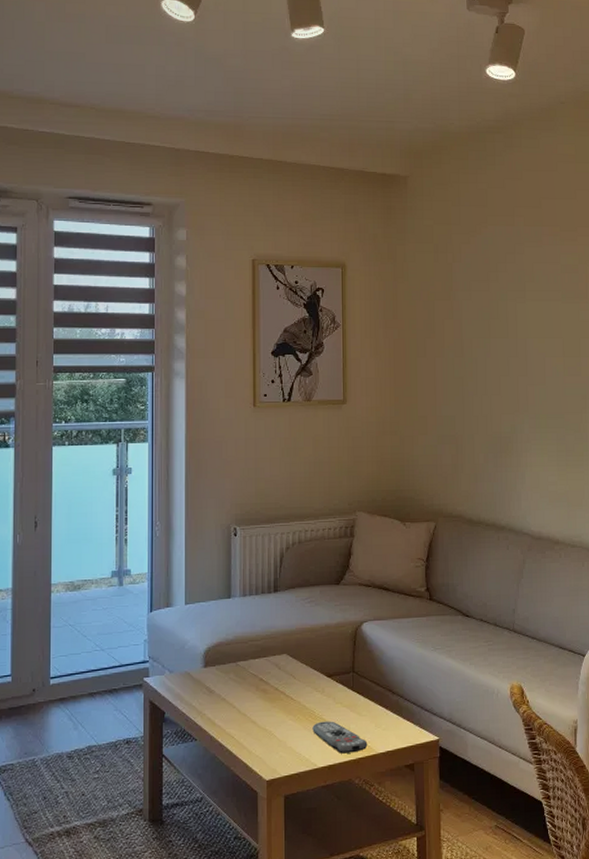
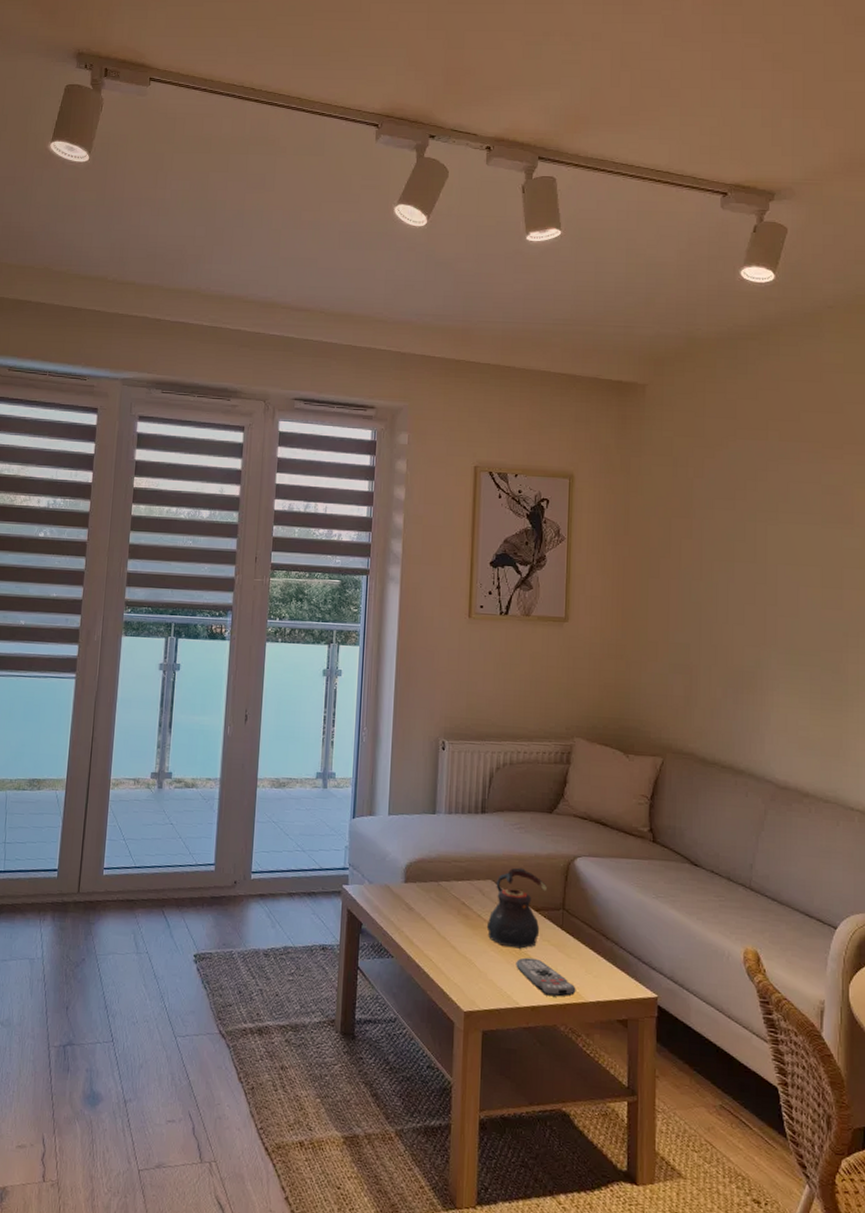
teapot: none [283,639,337,714] -> present [486,867,547,949]

